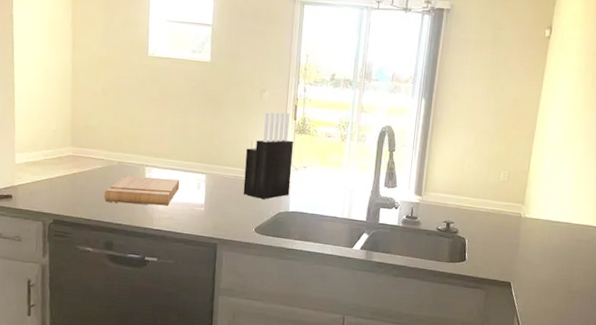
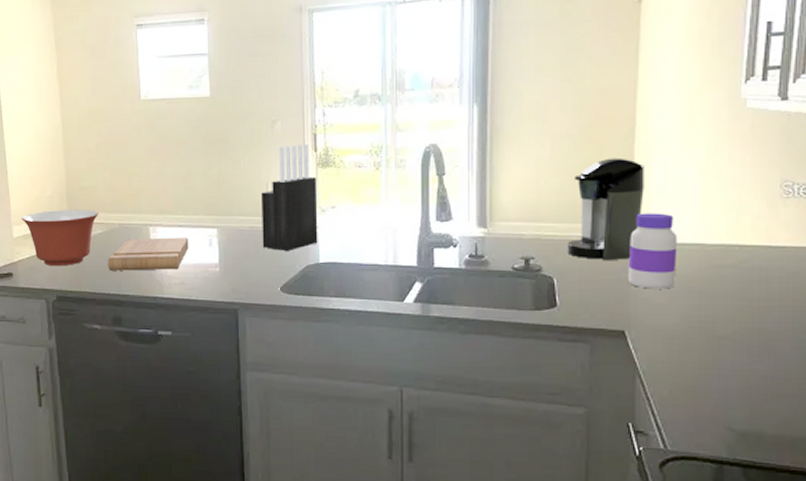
mixing bowl: none [24,143,100,194] -> present [21,209,99,266]
coffee maker: none [477,152,538,230] -> present [567,158,644,260]
jar: none [517,196,554,254] -> present [628,213,678,289]

